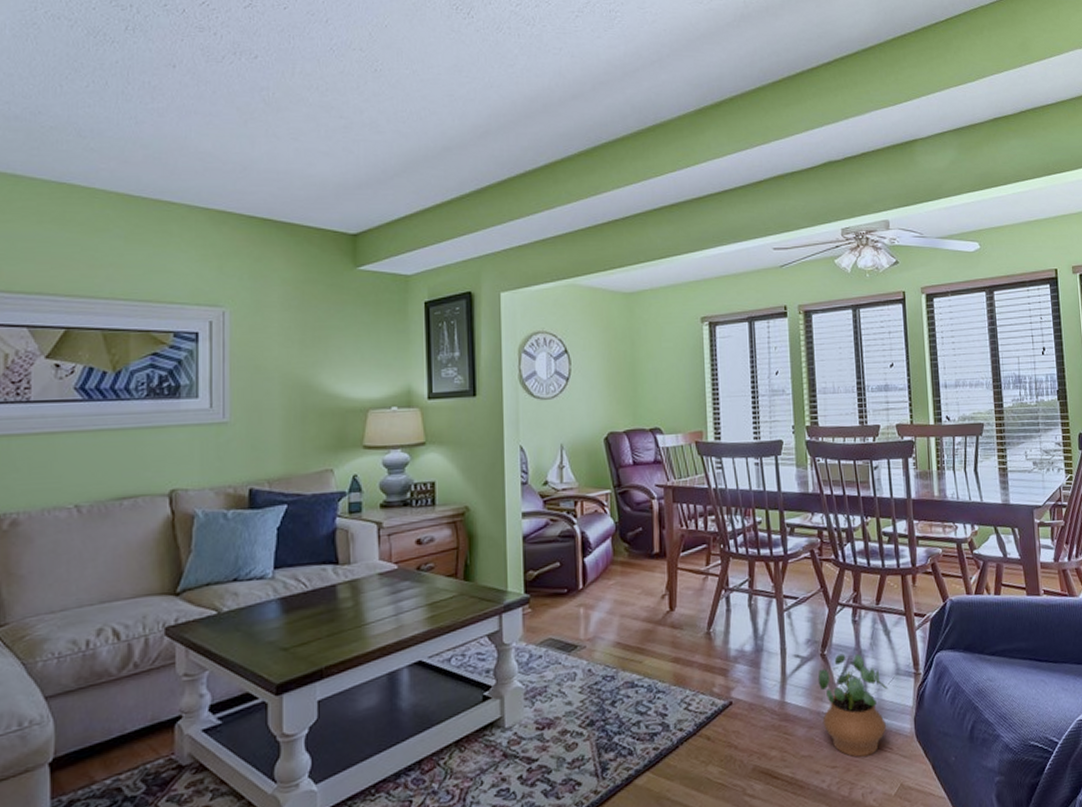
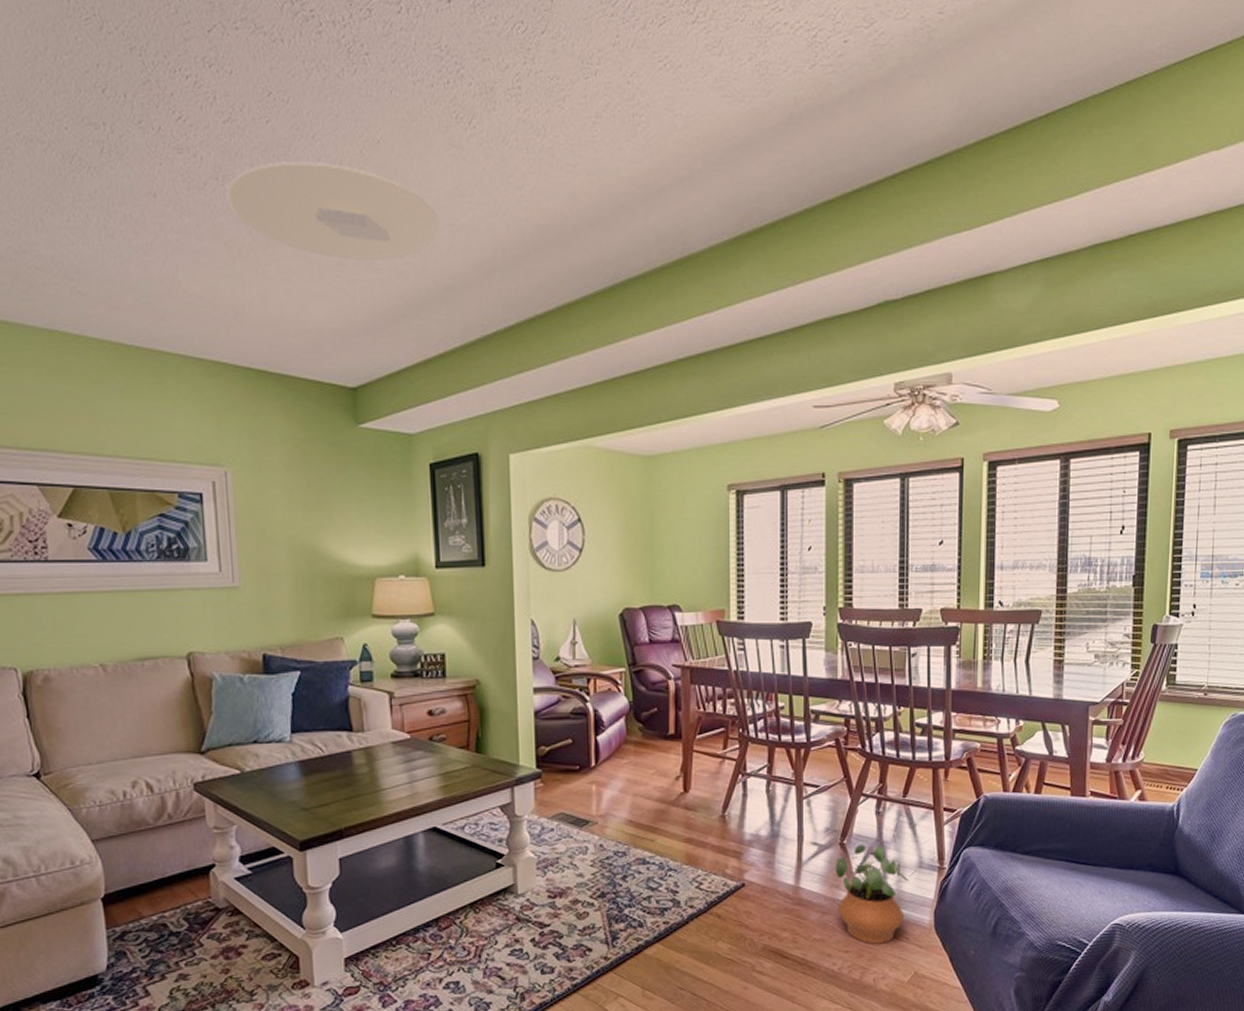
ceiling light: none [243,40,439,124] -> present [226,161,439,260]

